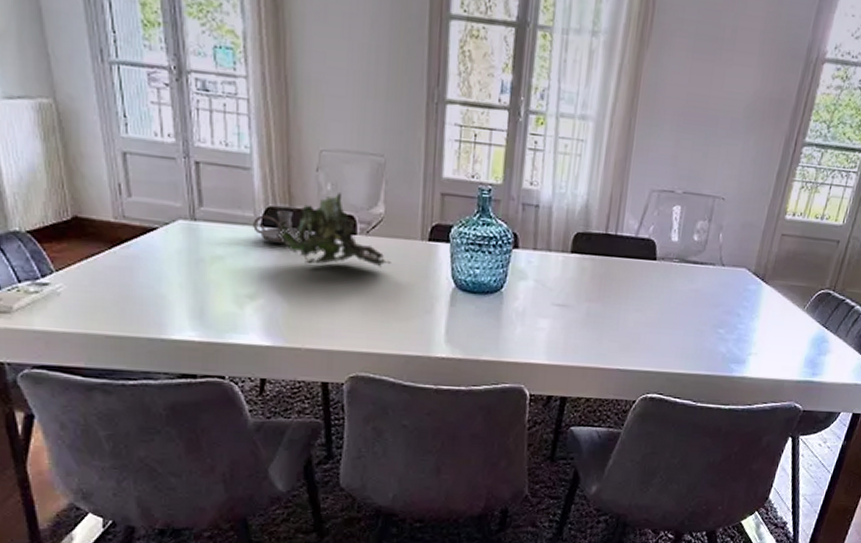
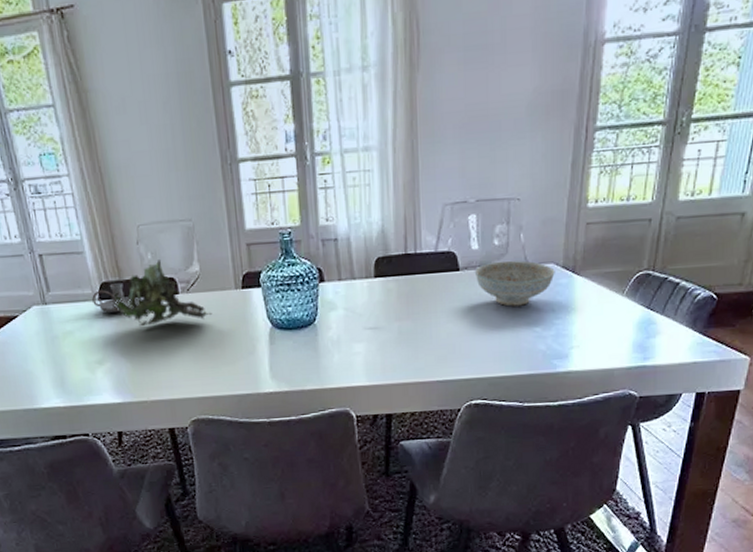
decorative bowl: none [670,257,746,305] -> present [474,260,555,306]

